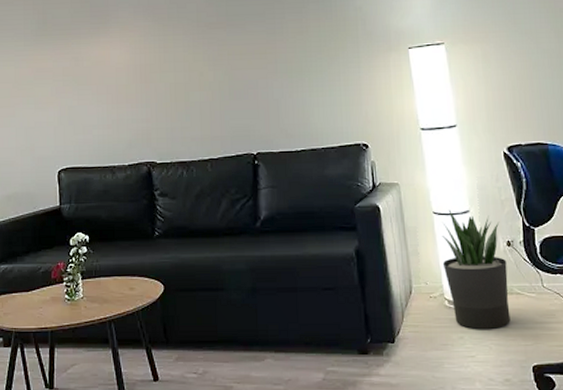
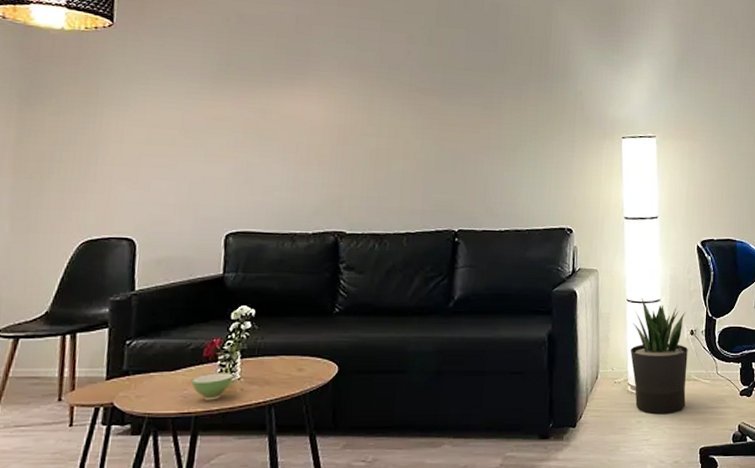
bowl: none [45,292,78,317] -> present [191,373,234,401]

